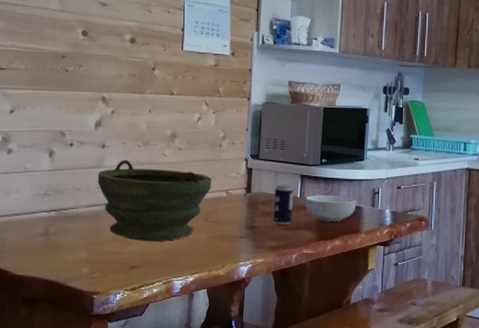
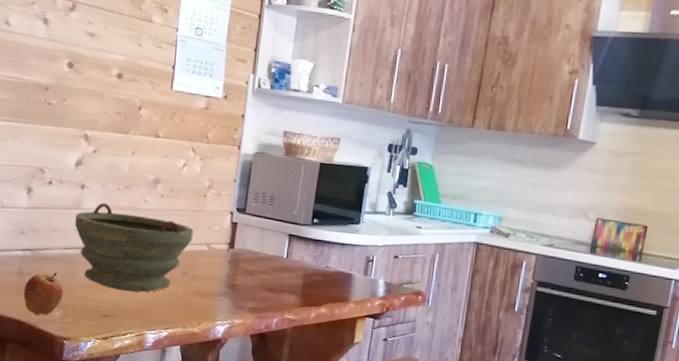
apple: none [50,229,90,272] -> present [23,272,63,315]
beverage can: present [273,184,294,225] -> none [255,242,280,286]
cereal bowl: present [305,195,357,222] -> none [291,257,348,288]

